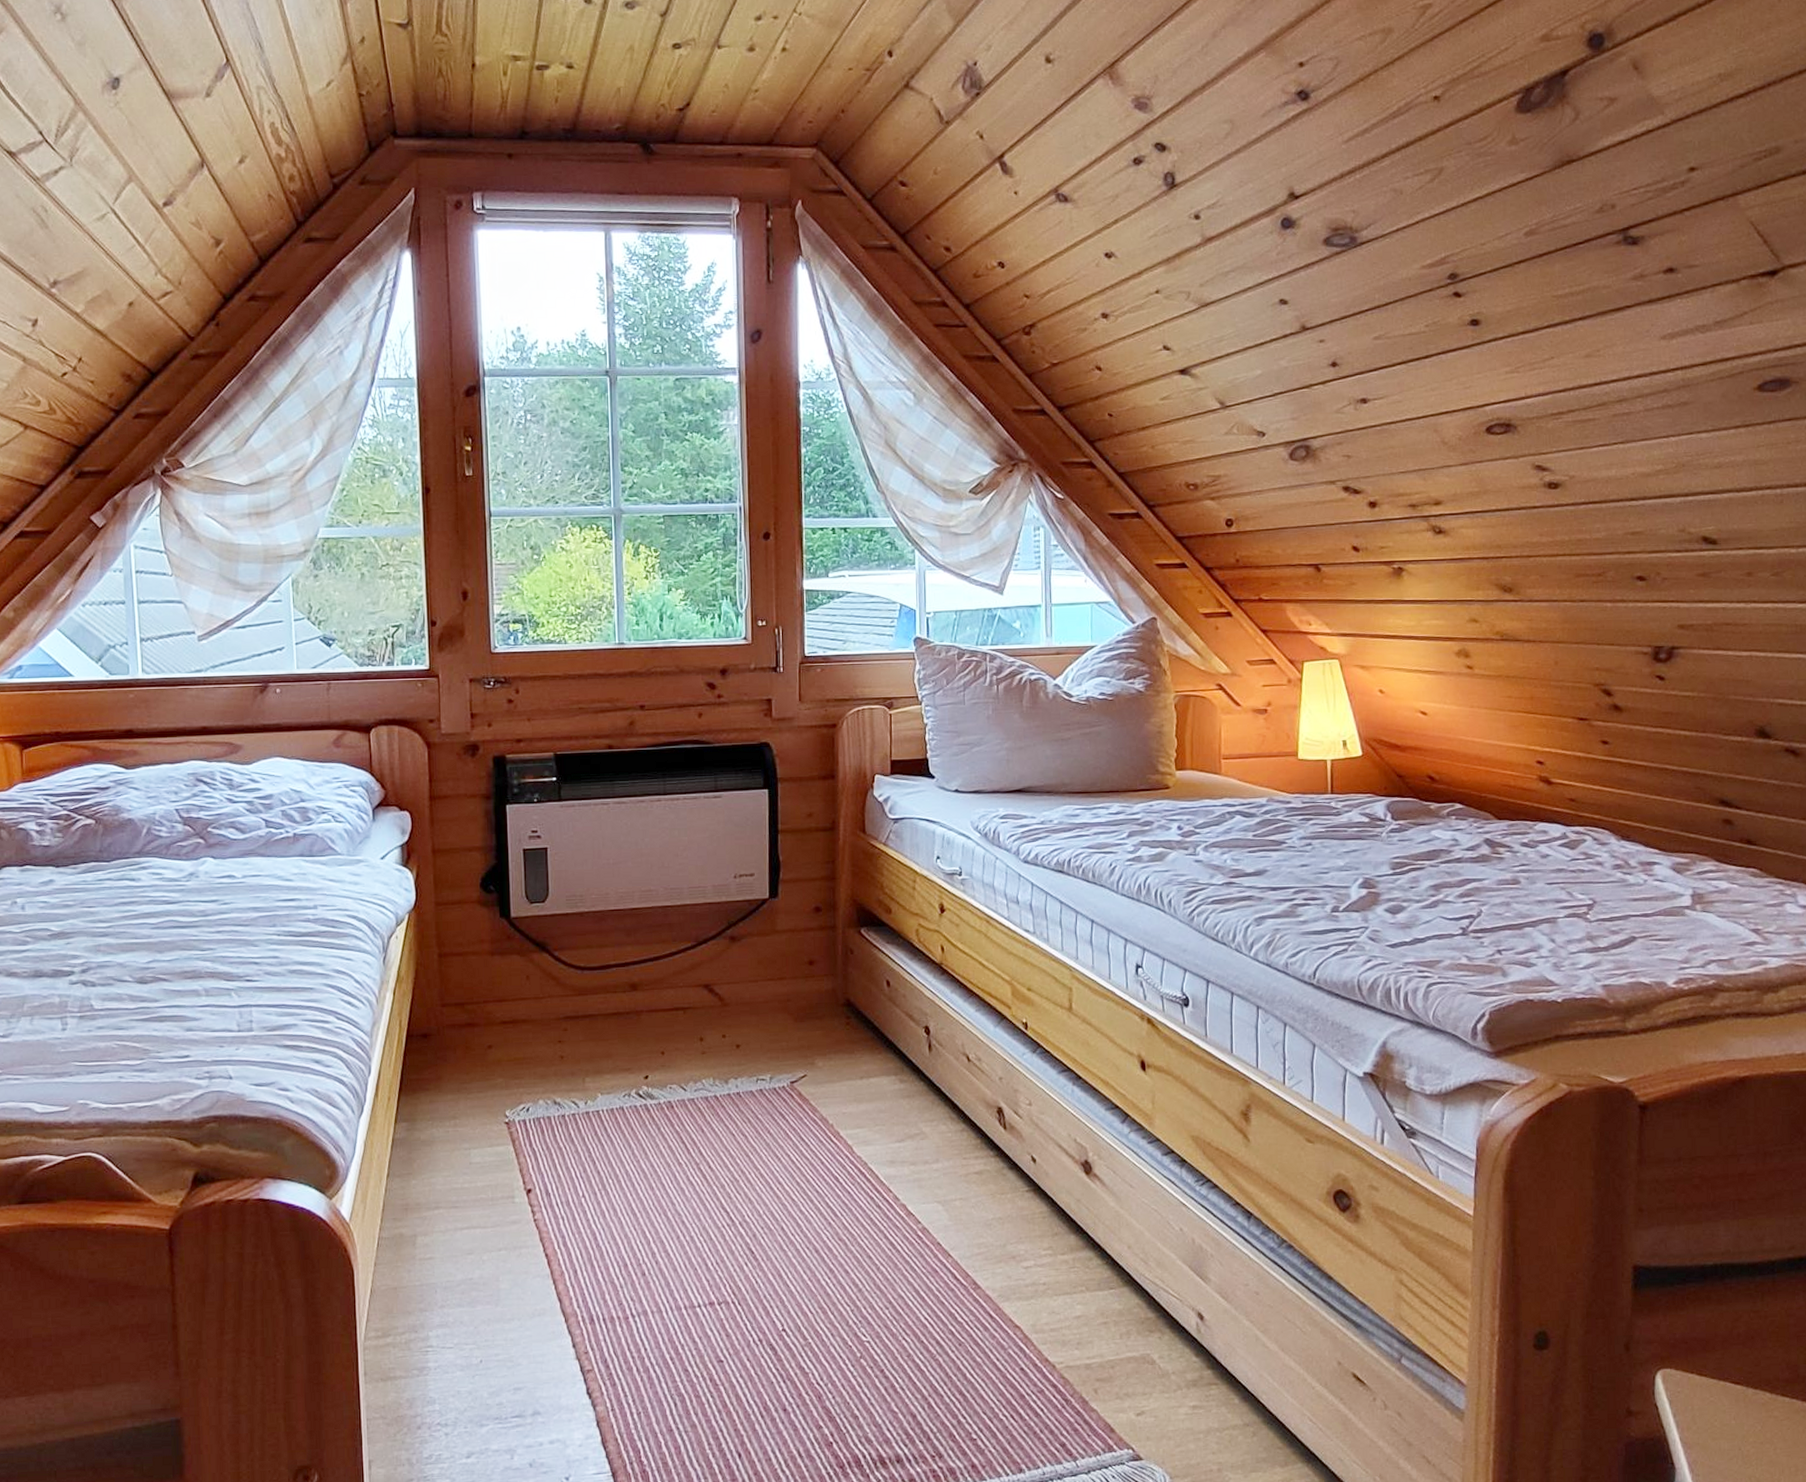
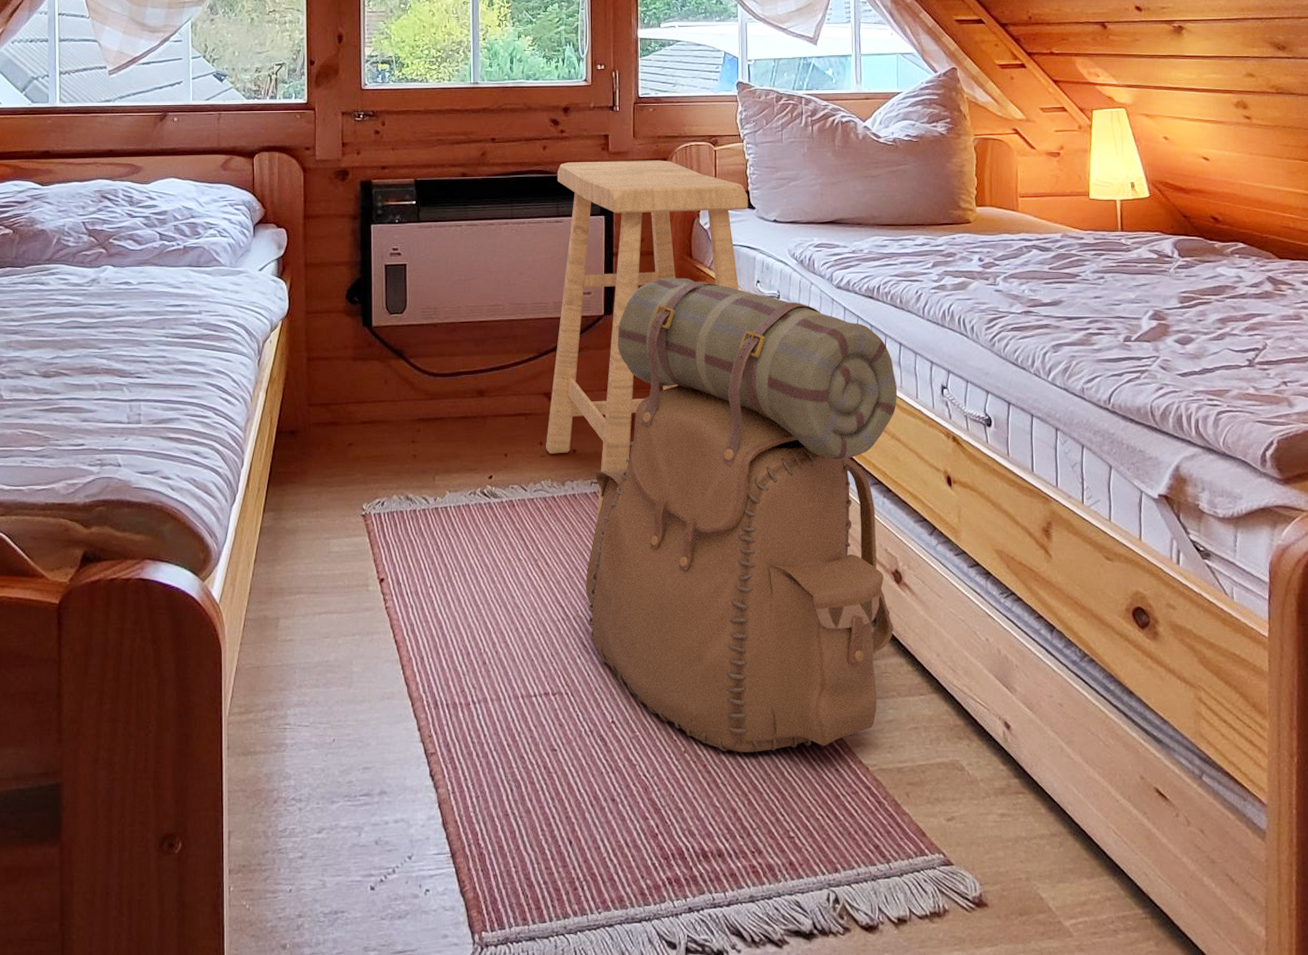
stool: none [707,726,927,1122] -> present [546,160,749,522]
backpack: none [752,855,1089,1356] -> present [586,278,898,752]

